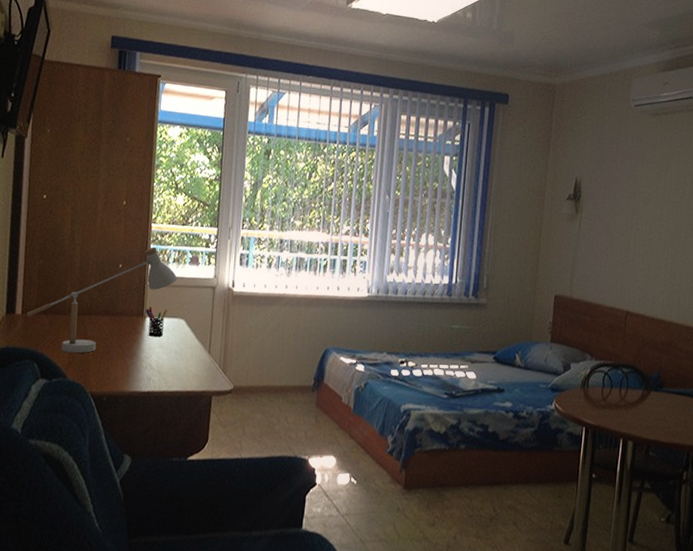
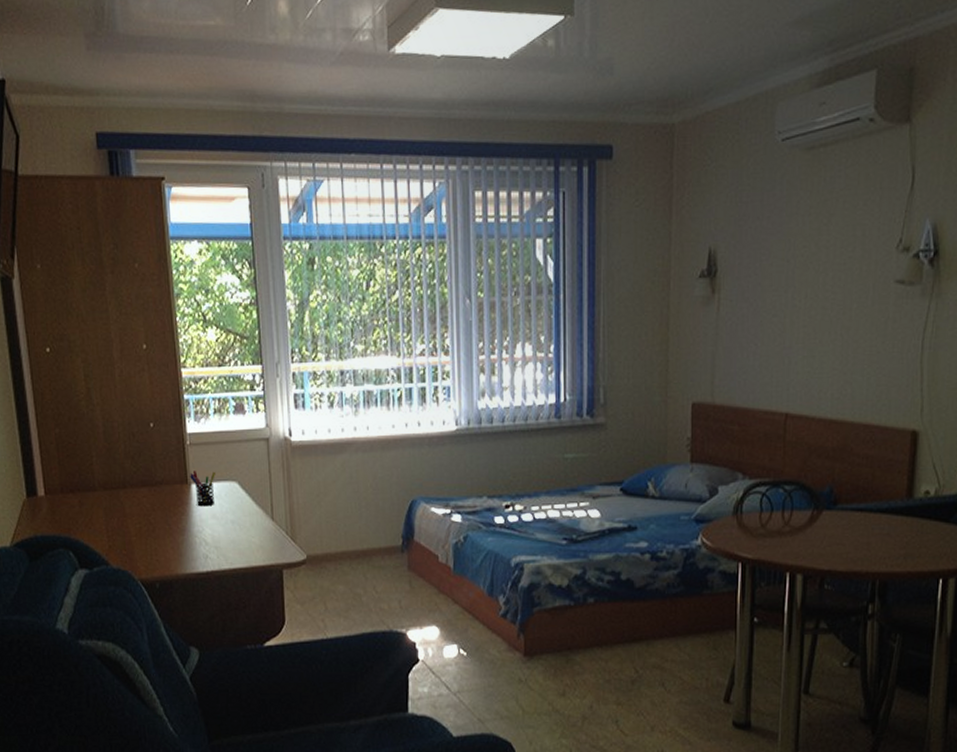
desk lamp: present [26,247,178,353] -> none [50,398,222,535]

